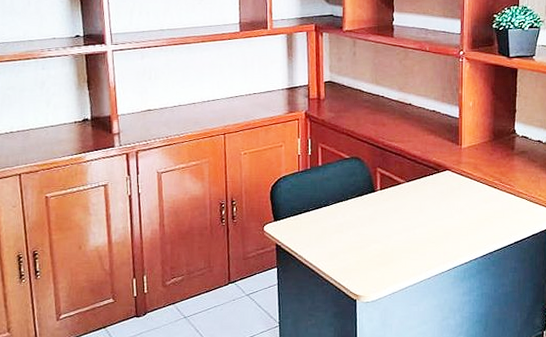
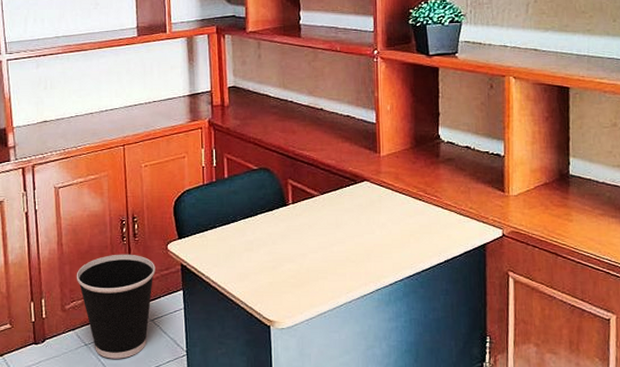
wastebasket: none [176,234,252,330] -> present [76,254,155,359]

